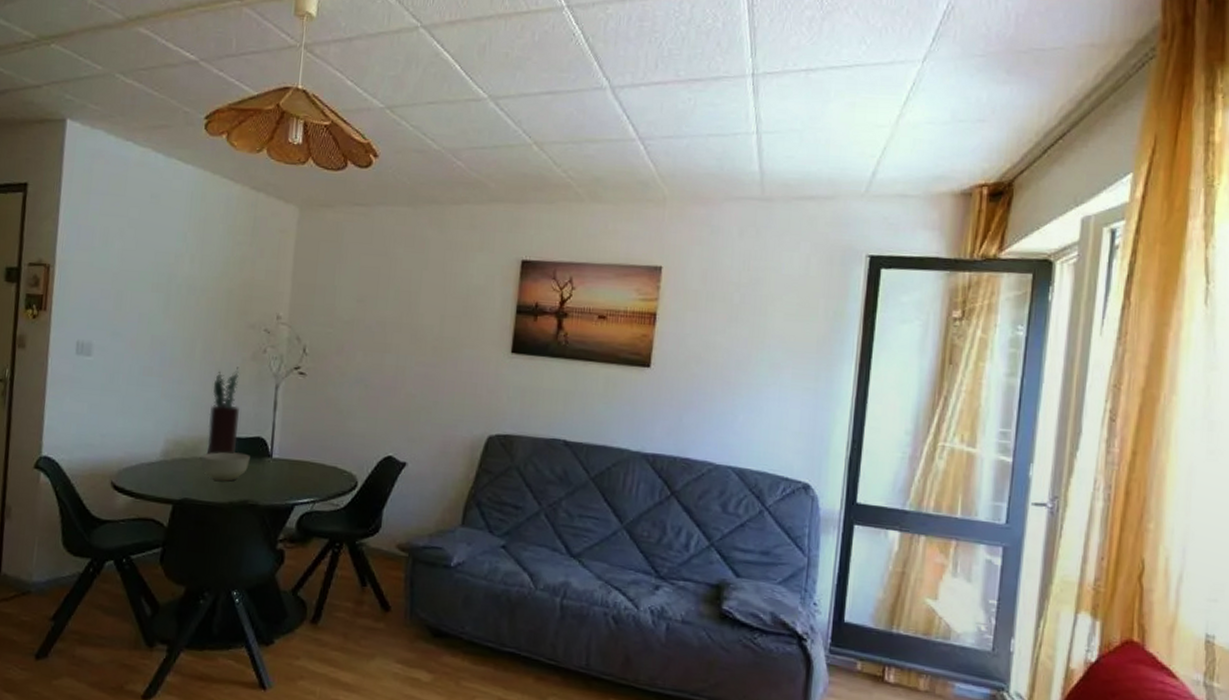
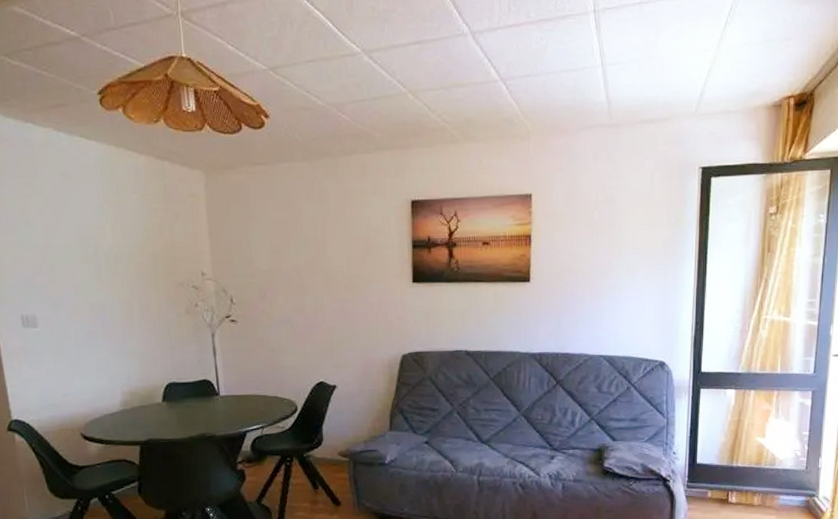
bowl: present [200,451,250,481] -> none [156,395,201,420]
vase: present [206,367,239,454] -> none [155,322,187,399]

